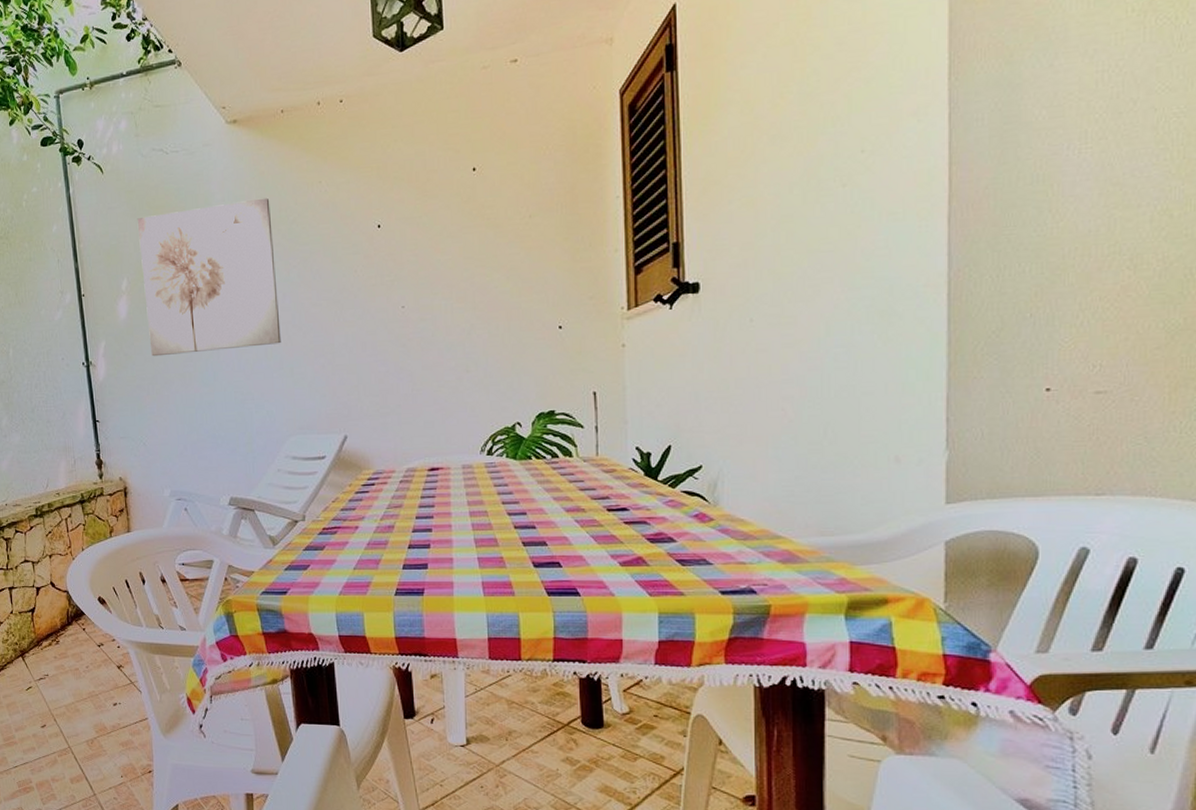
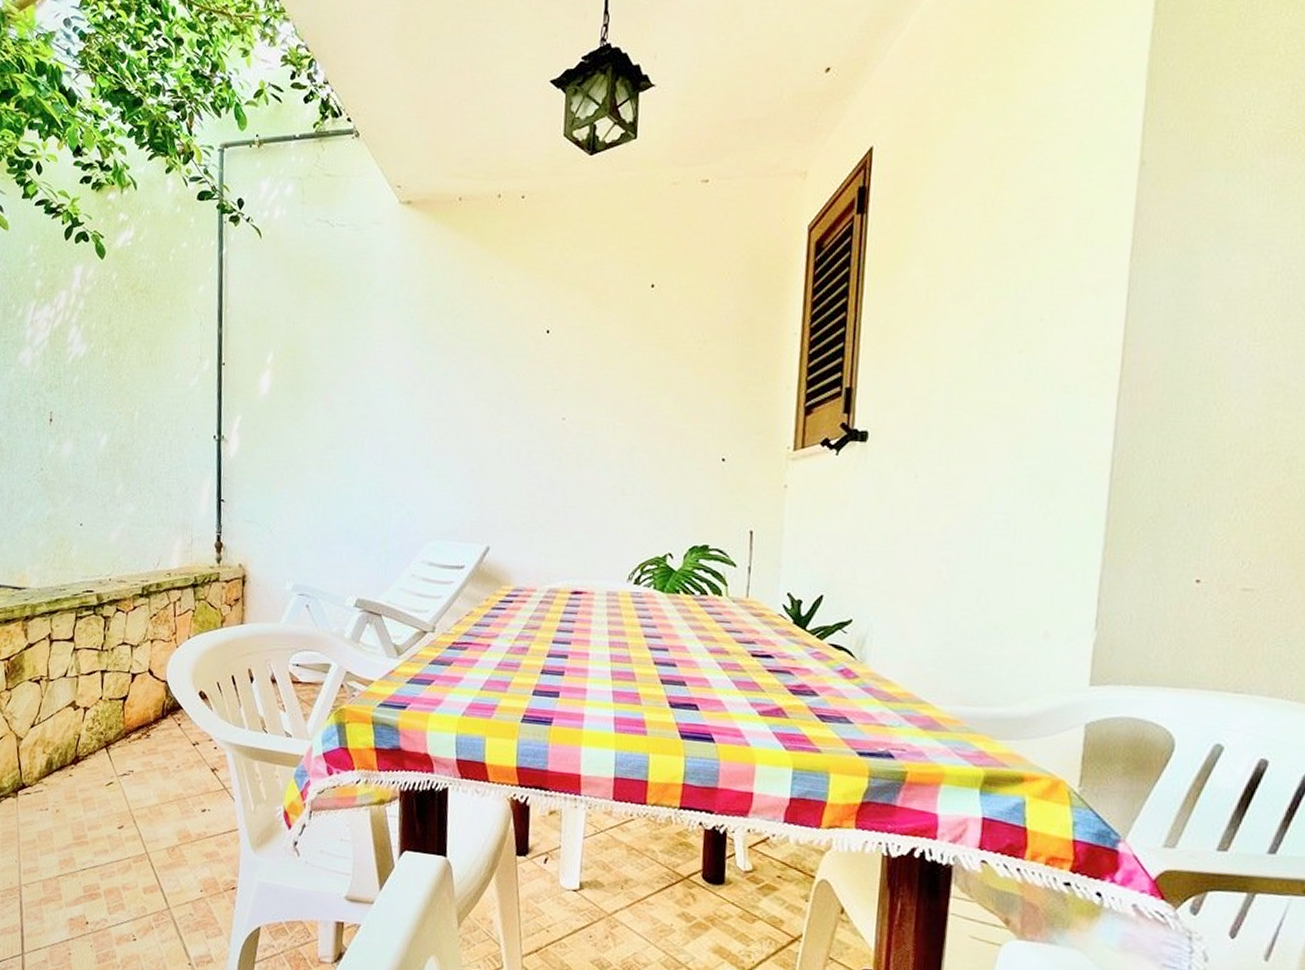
wall art: present [137,197,281,357] -> none [290,286,436,442]

